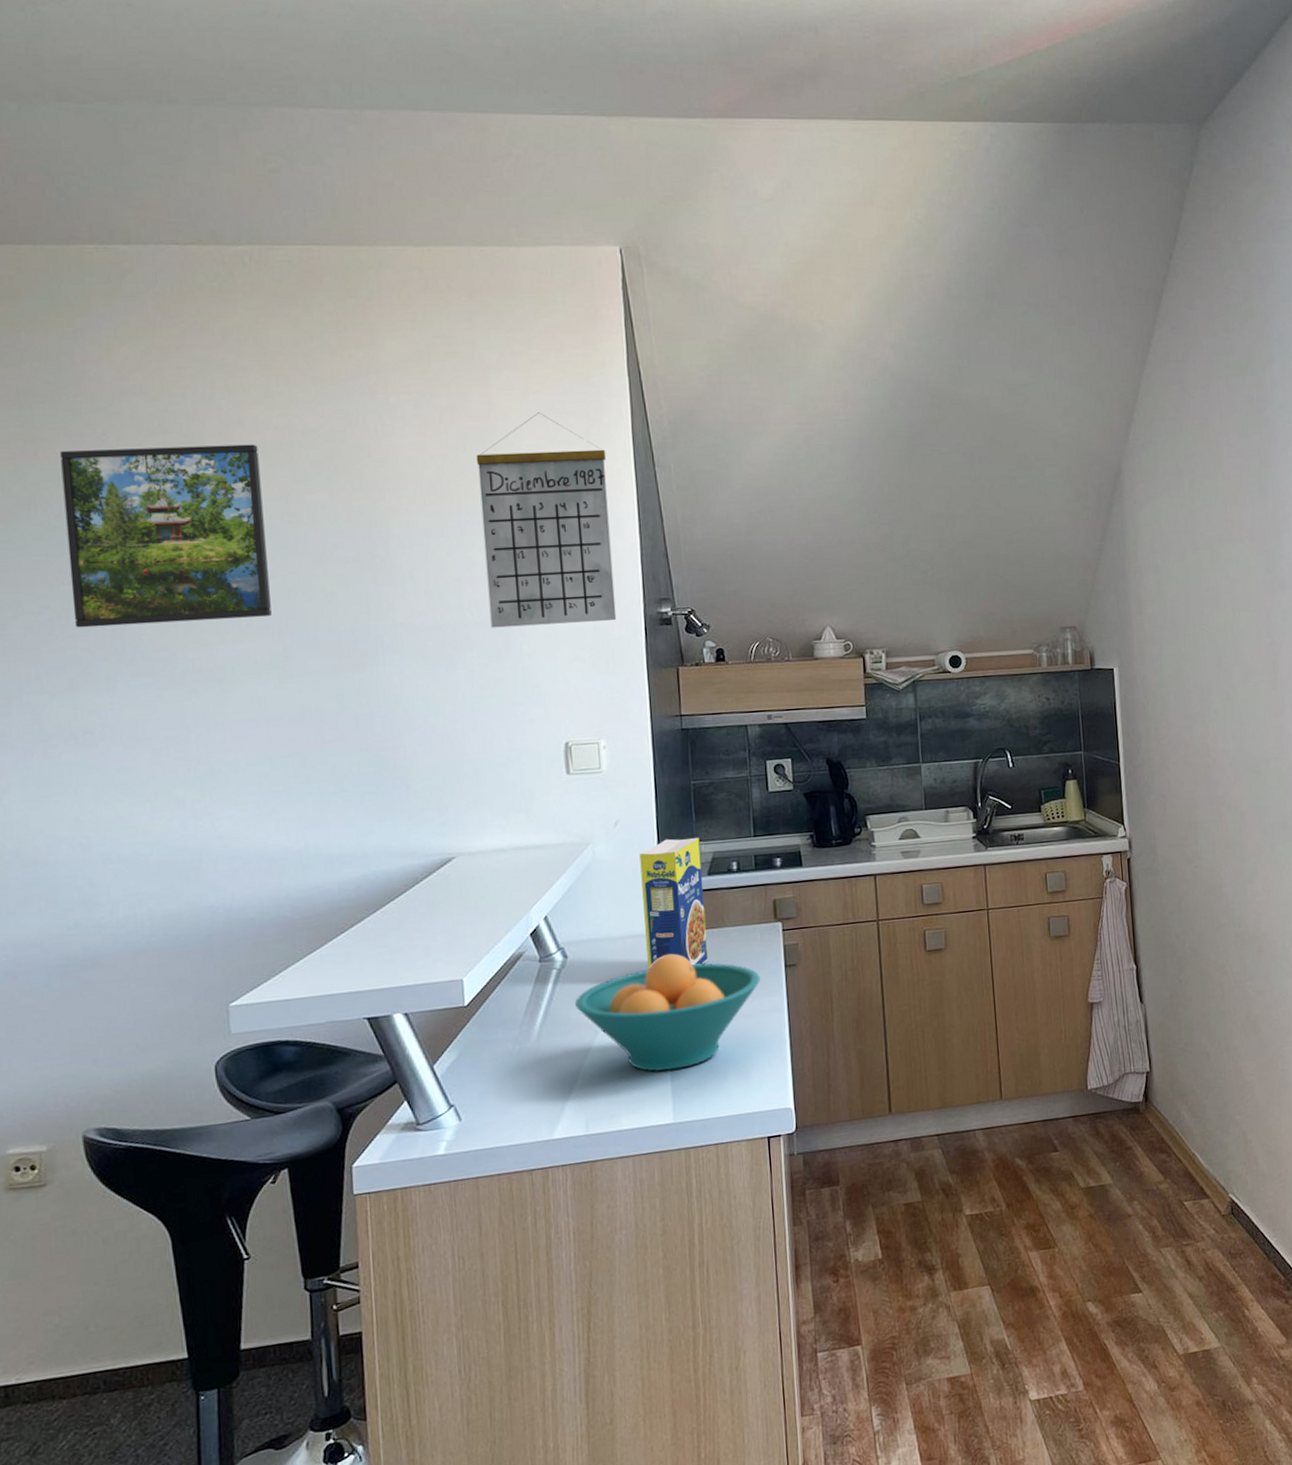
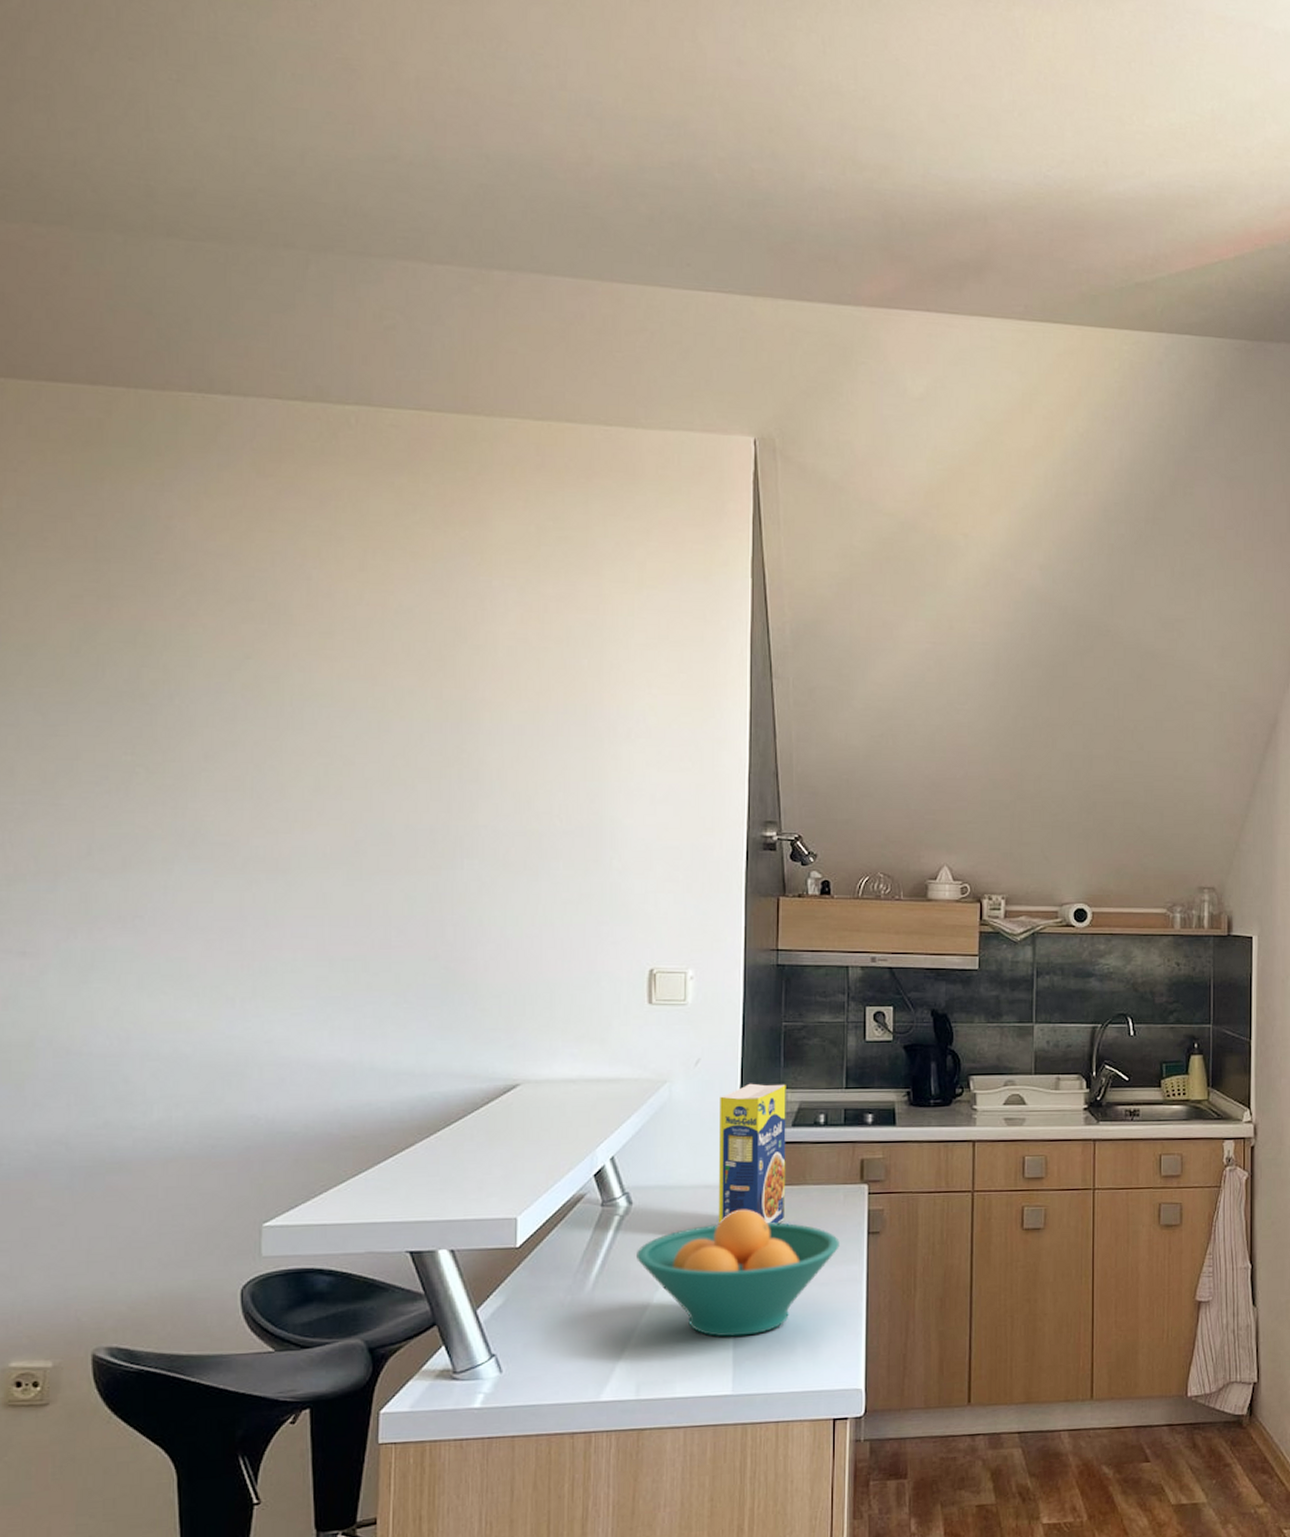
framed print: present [60,444,272,628] -> none [134,611,347,806]
calendar: present [476,412,617,628] -> none [580,609,721,840]

